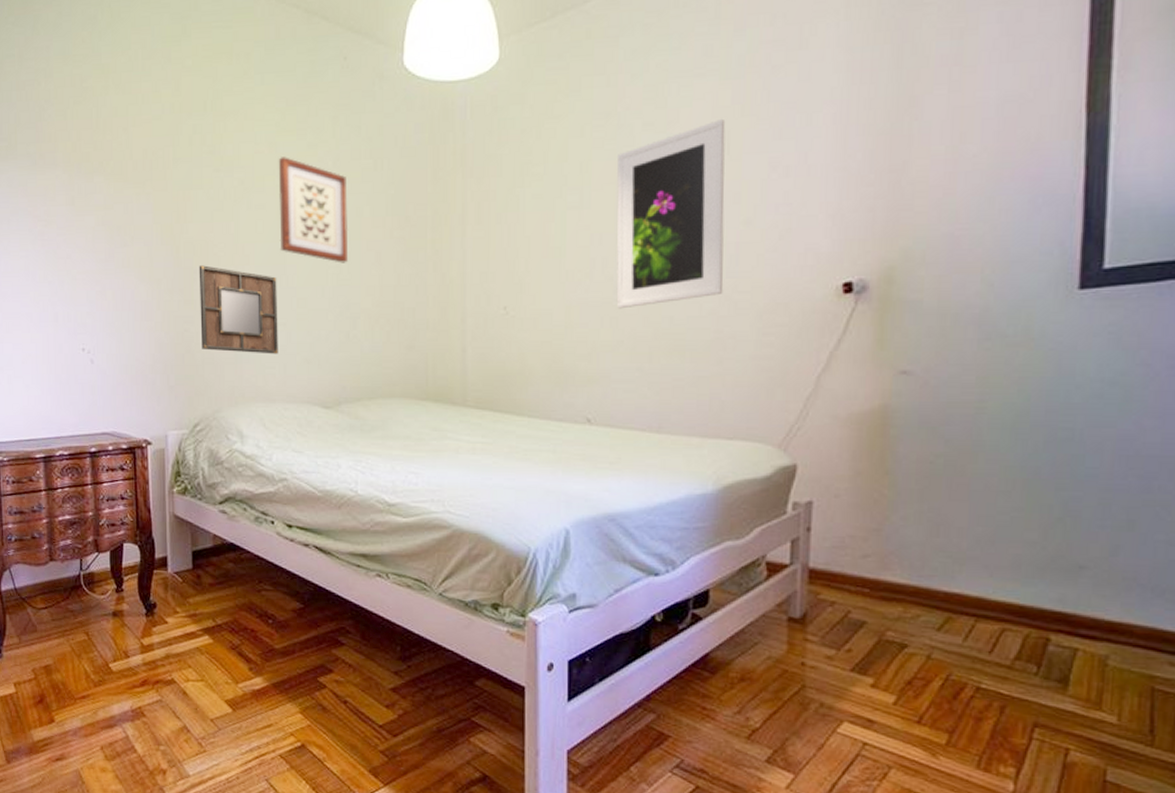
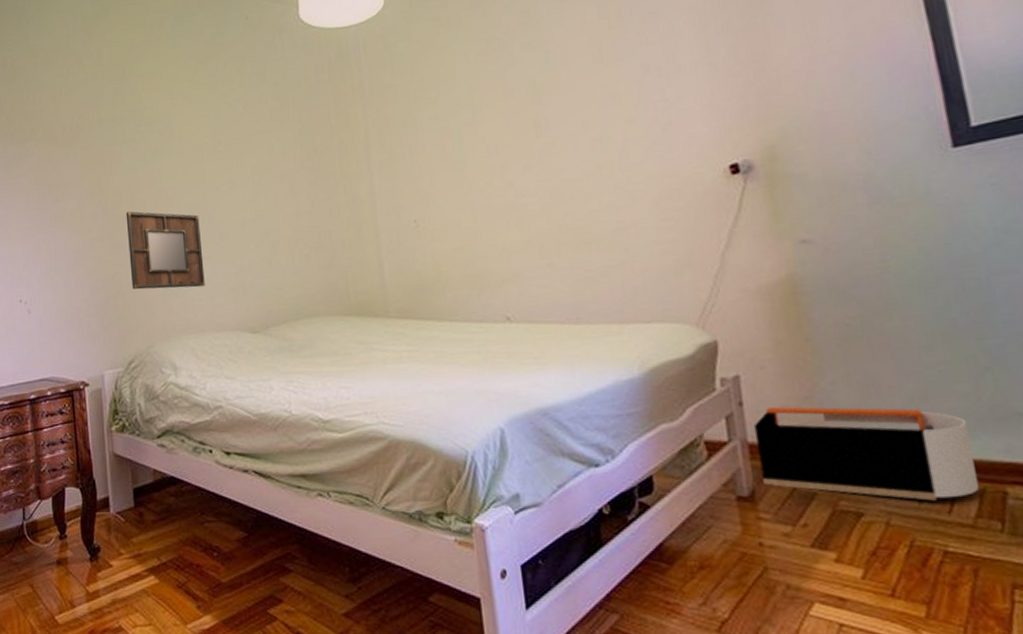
wall art: present [278,157,349,263] -> none [193,107,265,197]
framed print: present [616,118,726,309] -> none [502,32,619,211]
storage bin: none [816,535,1027,640] -> present [753,406,979,501]

